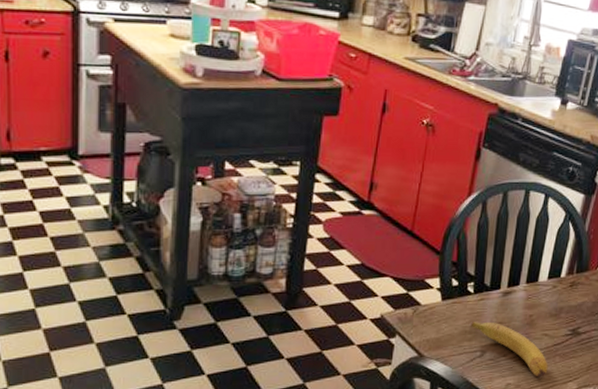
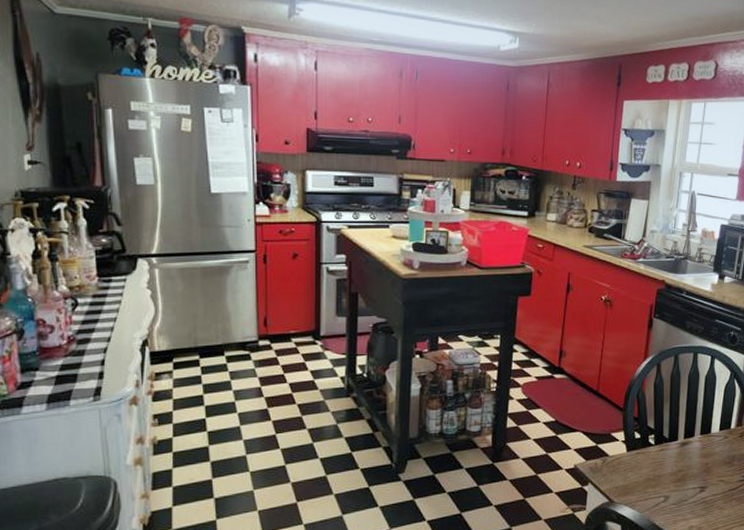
fruit: present [469,321,548,378] -> none [653,470,726,520]

